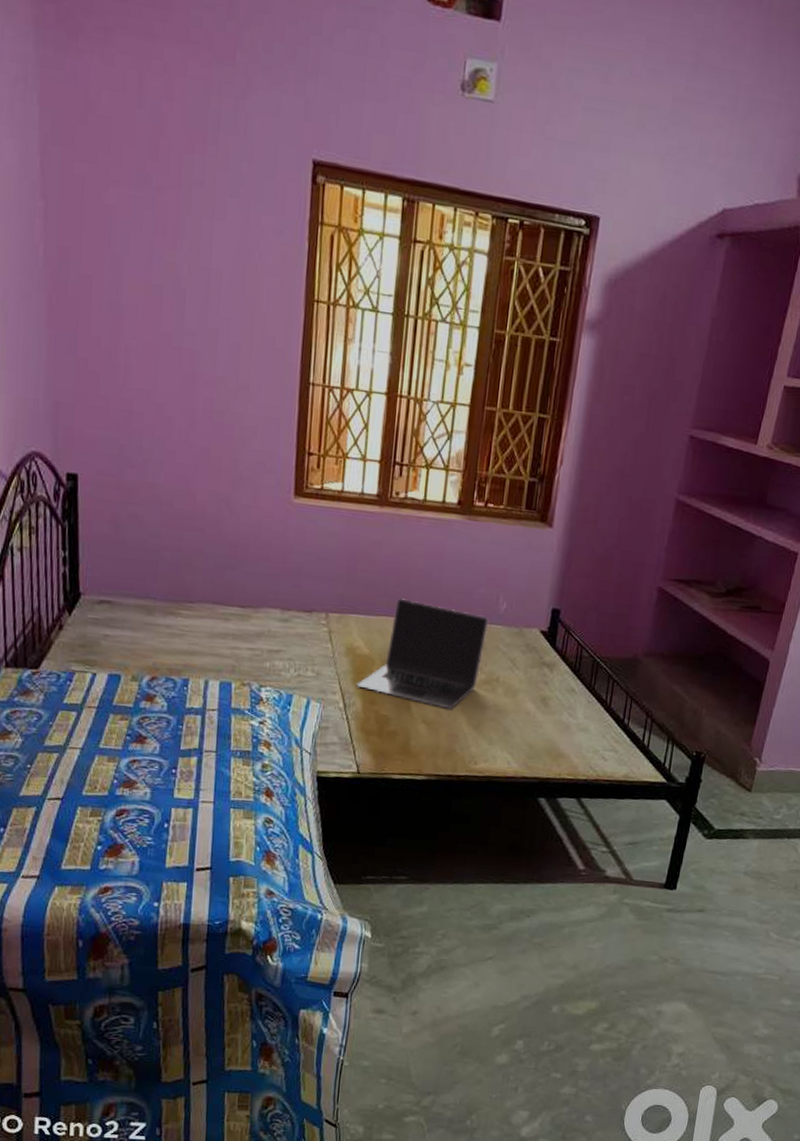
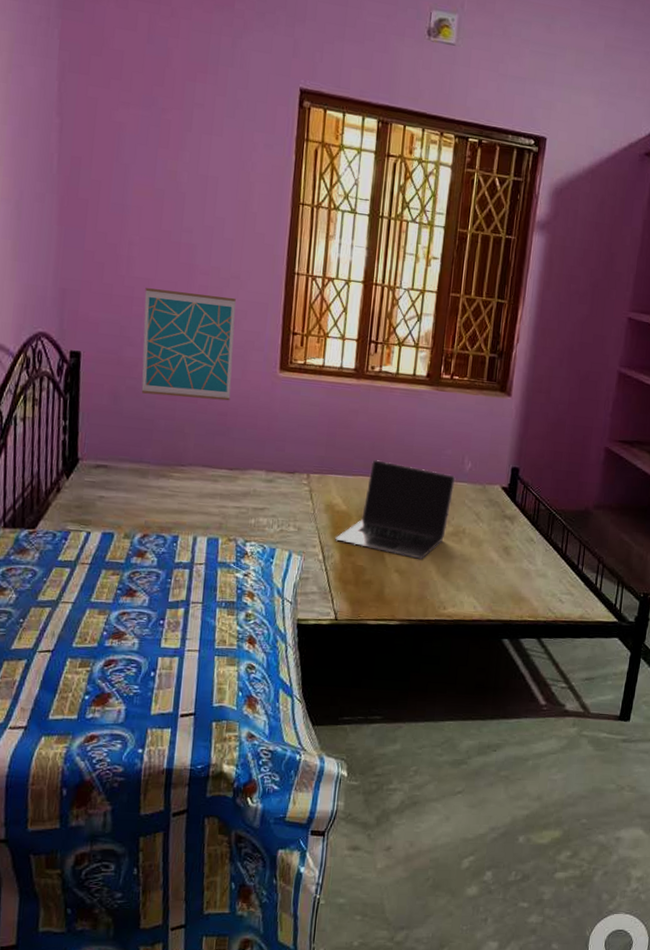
wall art: none [144,401,245,531] -> present [141,288,236,401]

